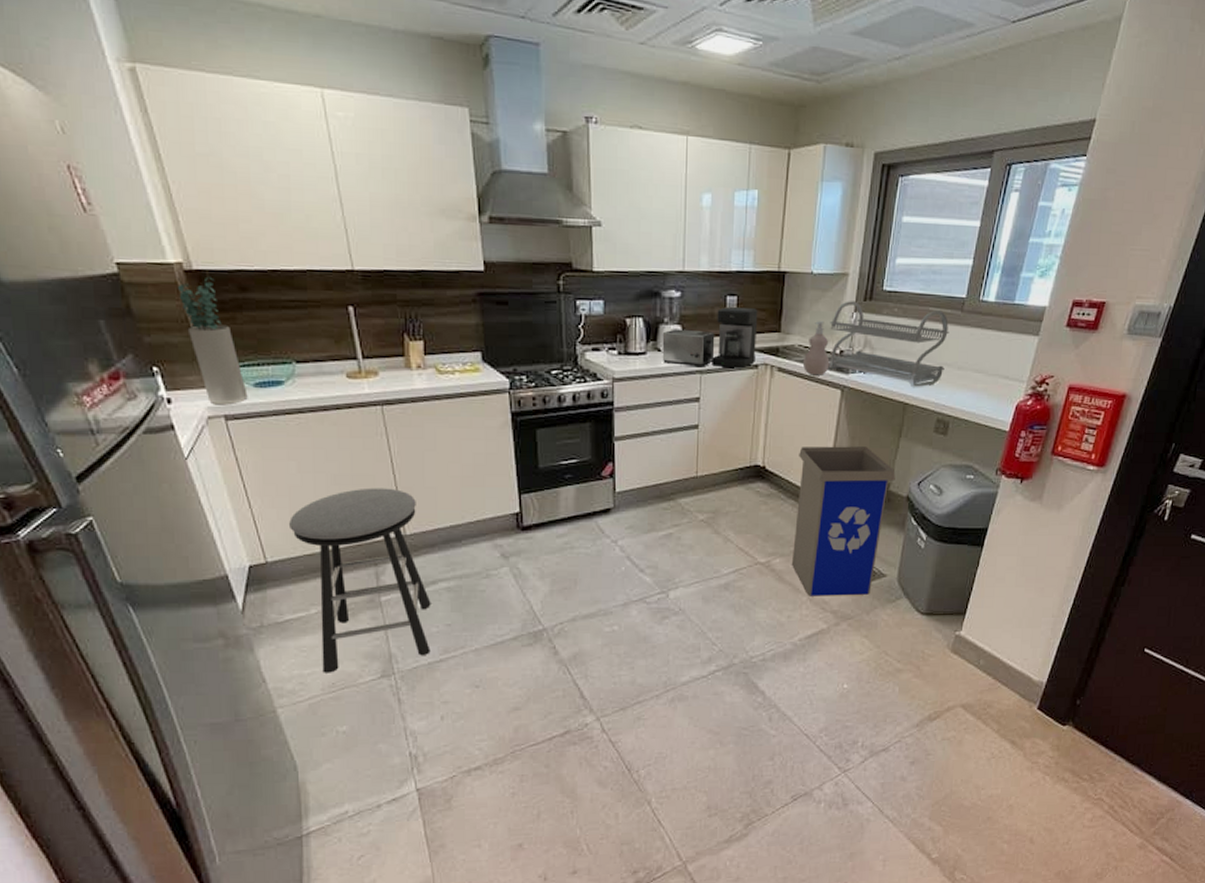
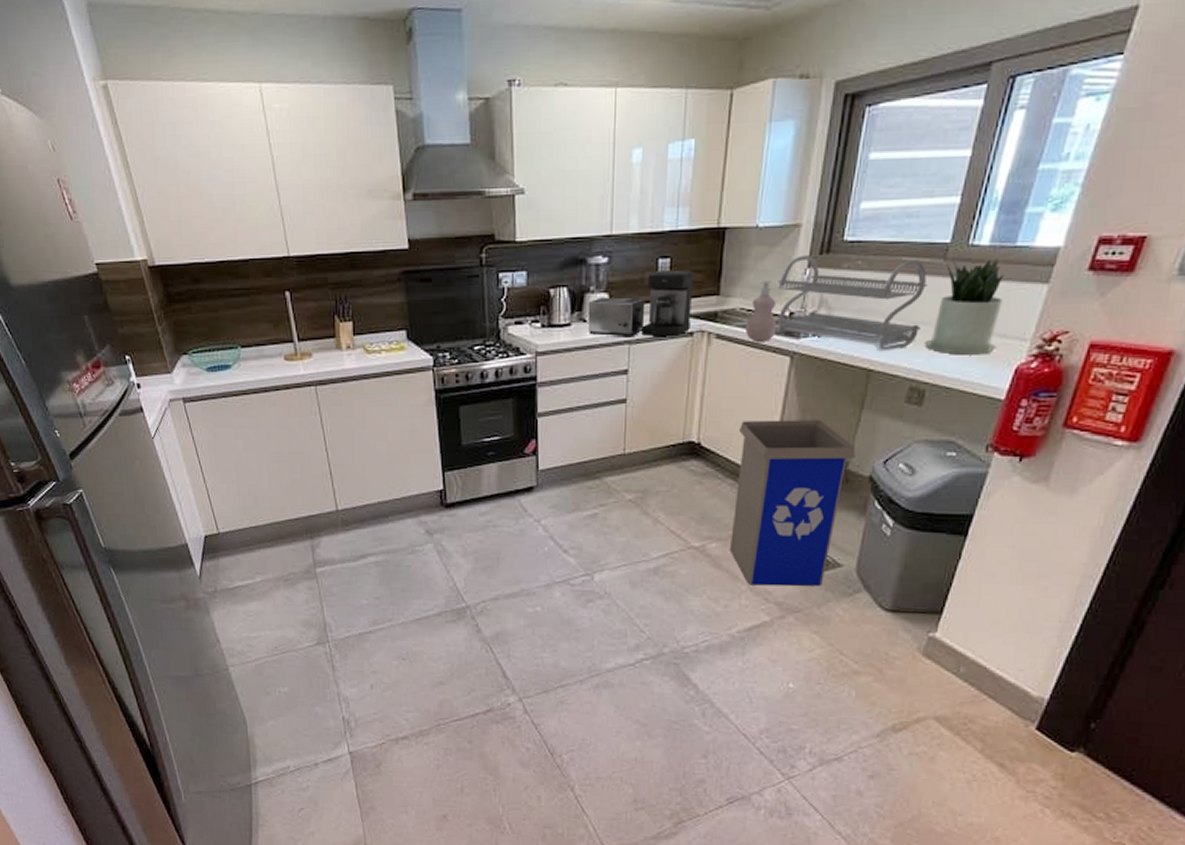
vase: present [176,270,248,405] -> none [142,265,202,389]
stool: present [288,487,431,673] -> none [236,464,361,638]
planter: none [948,312,1006,393] -> present [924,258,1003,355]

